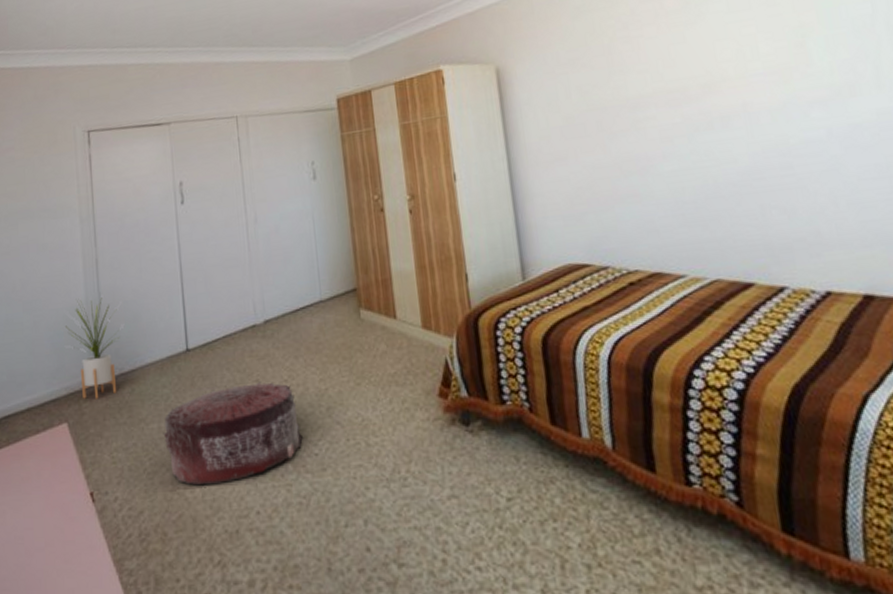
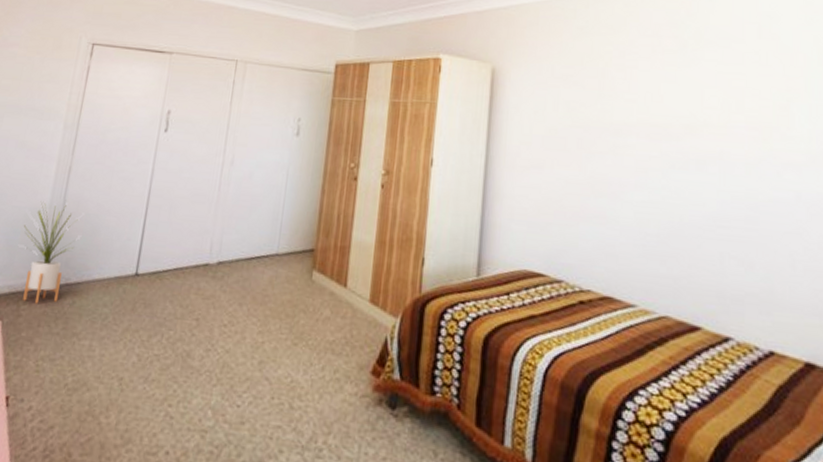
pouf: present [163,381,304,486] -> none [92,319,230,415]

